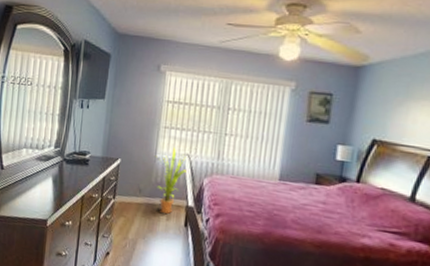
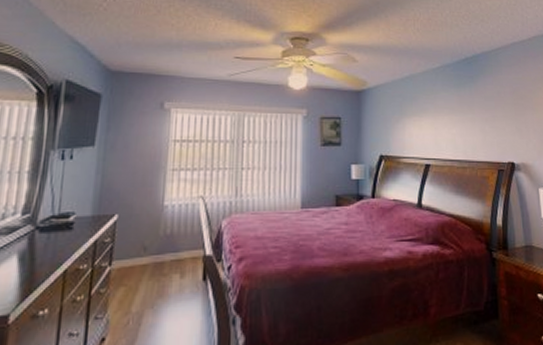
house plant: present [155,147,187,214] -> none [162,190,201,271]

